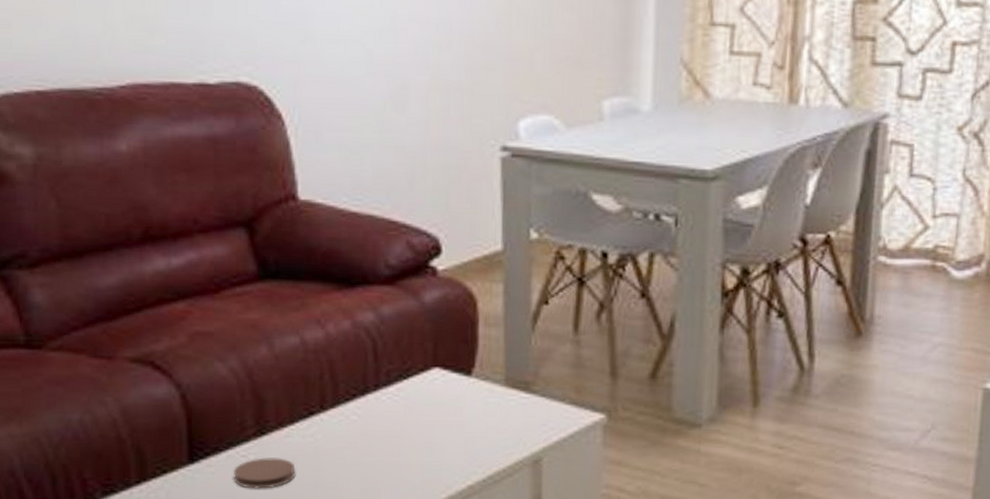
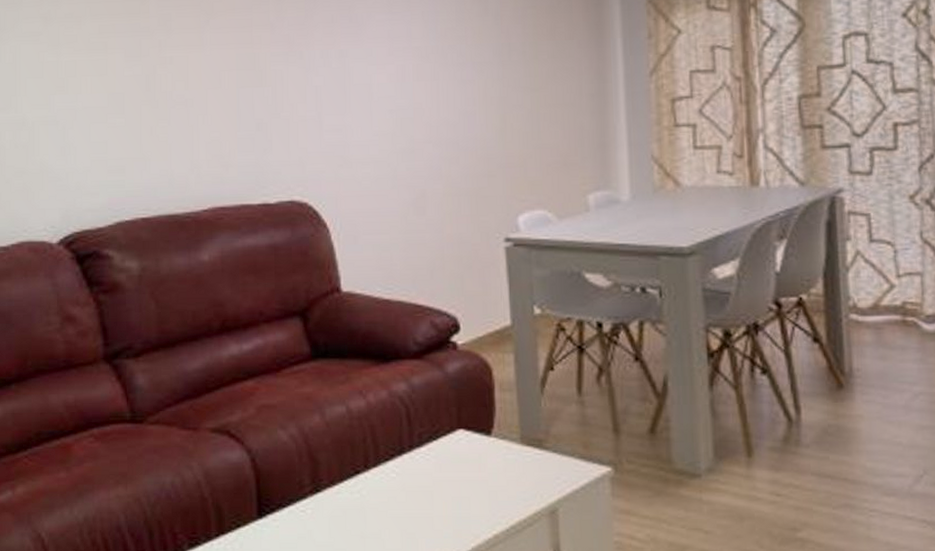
coaster: present [233,458,296,489] -> none [294,512,346,540]

